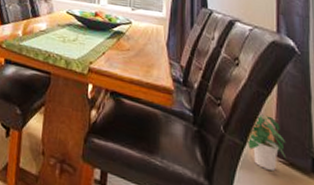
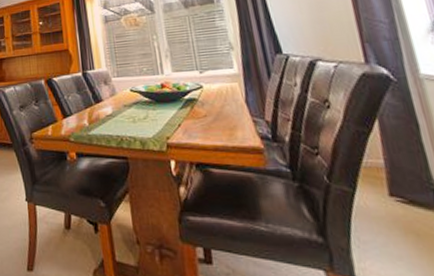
potted plant: present [248,114,285,172] -> none [356,155,403,214]

